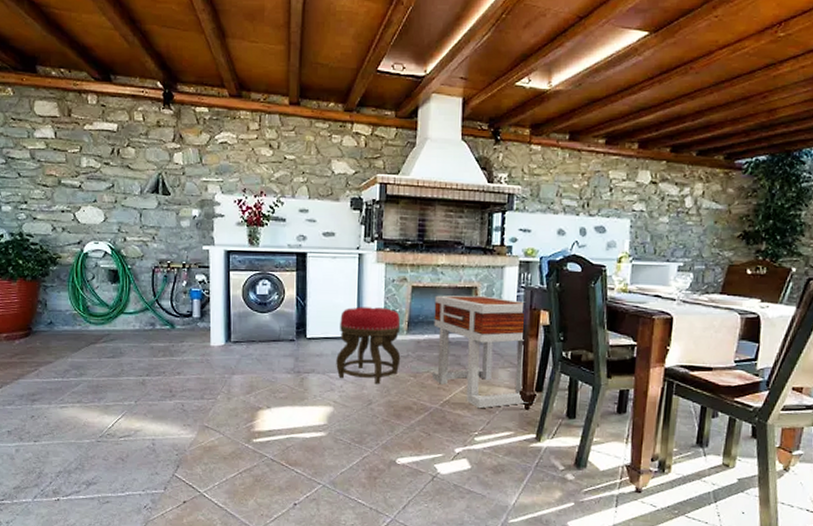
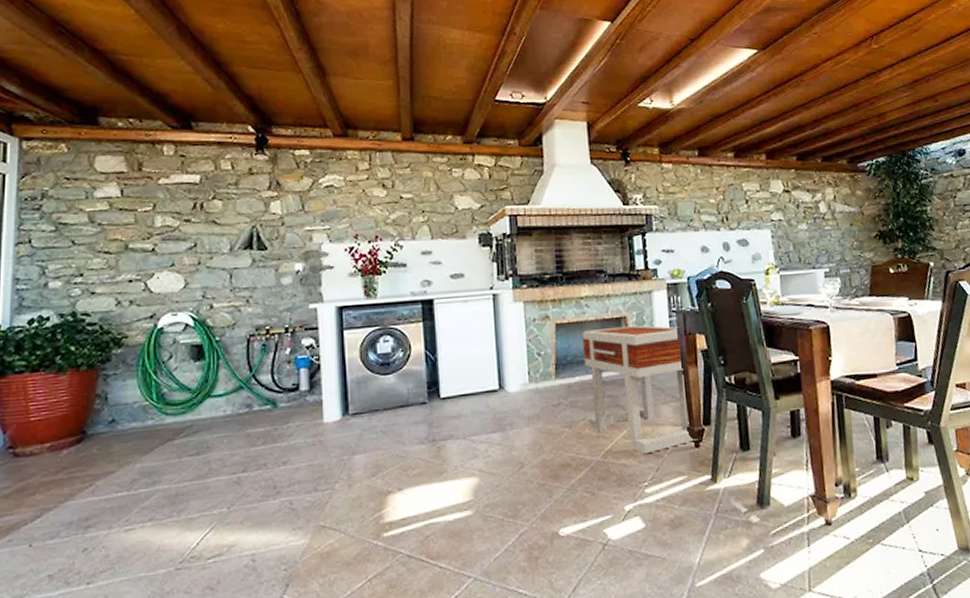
stool: present [336,306,401,385] -> none [477,351,552,443]

